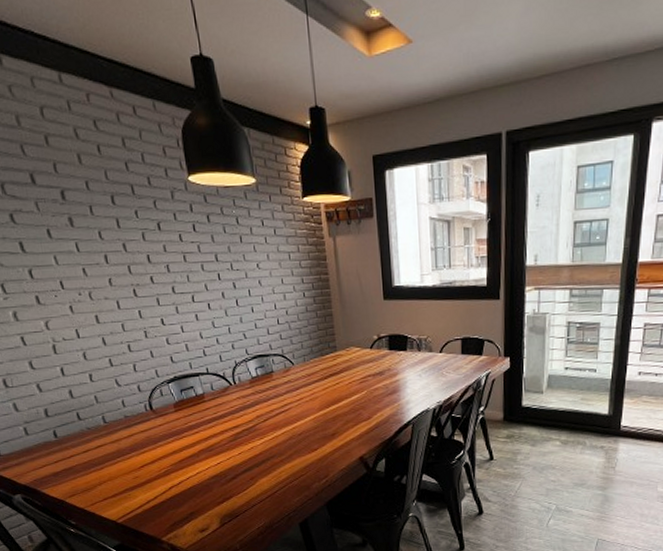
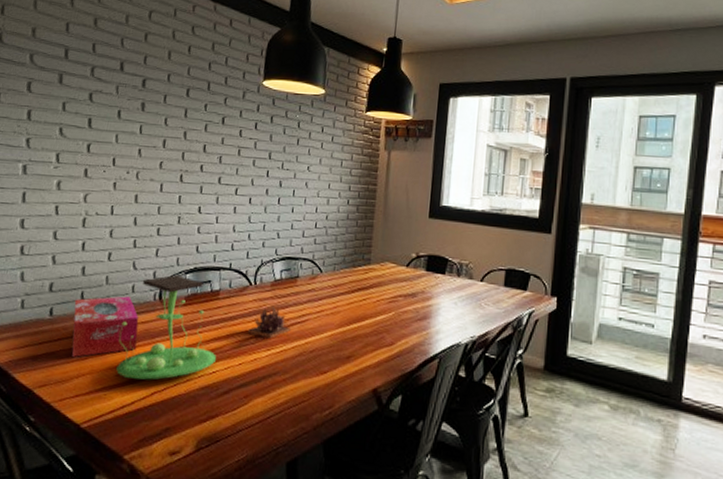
tissue box: none [73,411,144,469] -> present [72,296,139,357]
plant: none [123,385,277,479] -> present [115,274,291,380]

